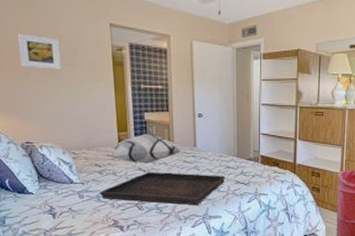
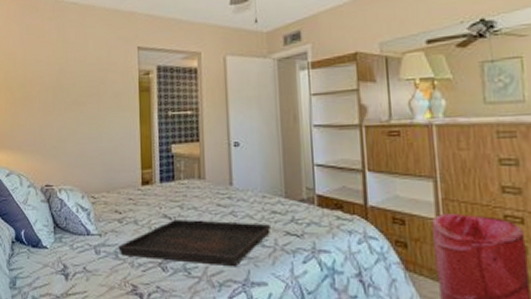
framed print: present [17,33,61,70] -> none [48,66,88,102]
decorative pillow: present [110,133,182,164] -> none [132,169,215,209]

